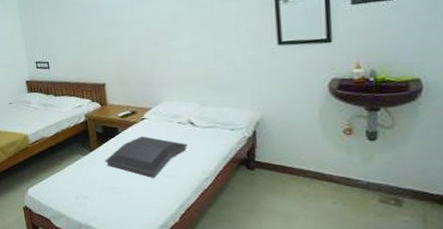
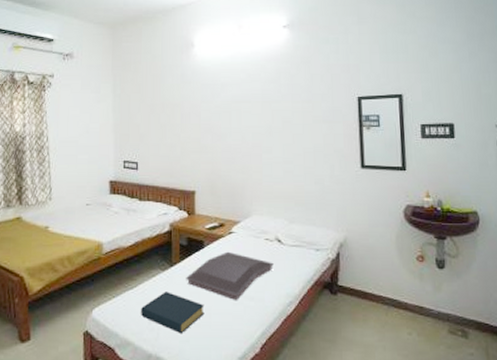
hardback book: none [68,173,125,206] -> present [141,292,204,333]

